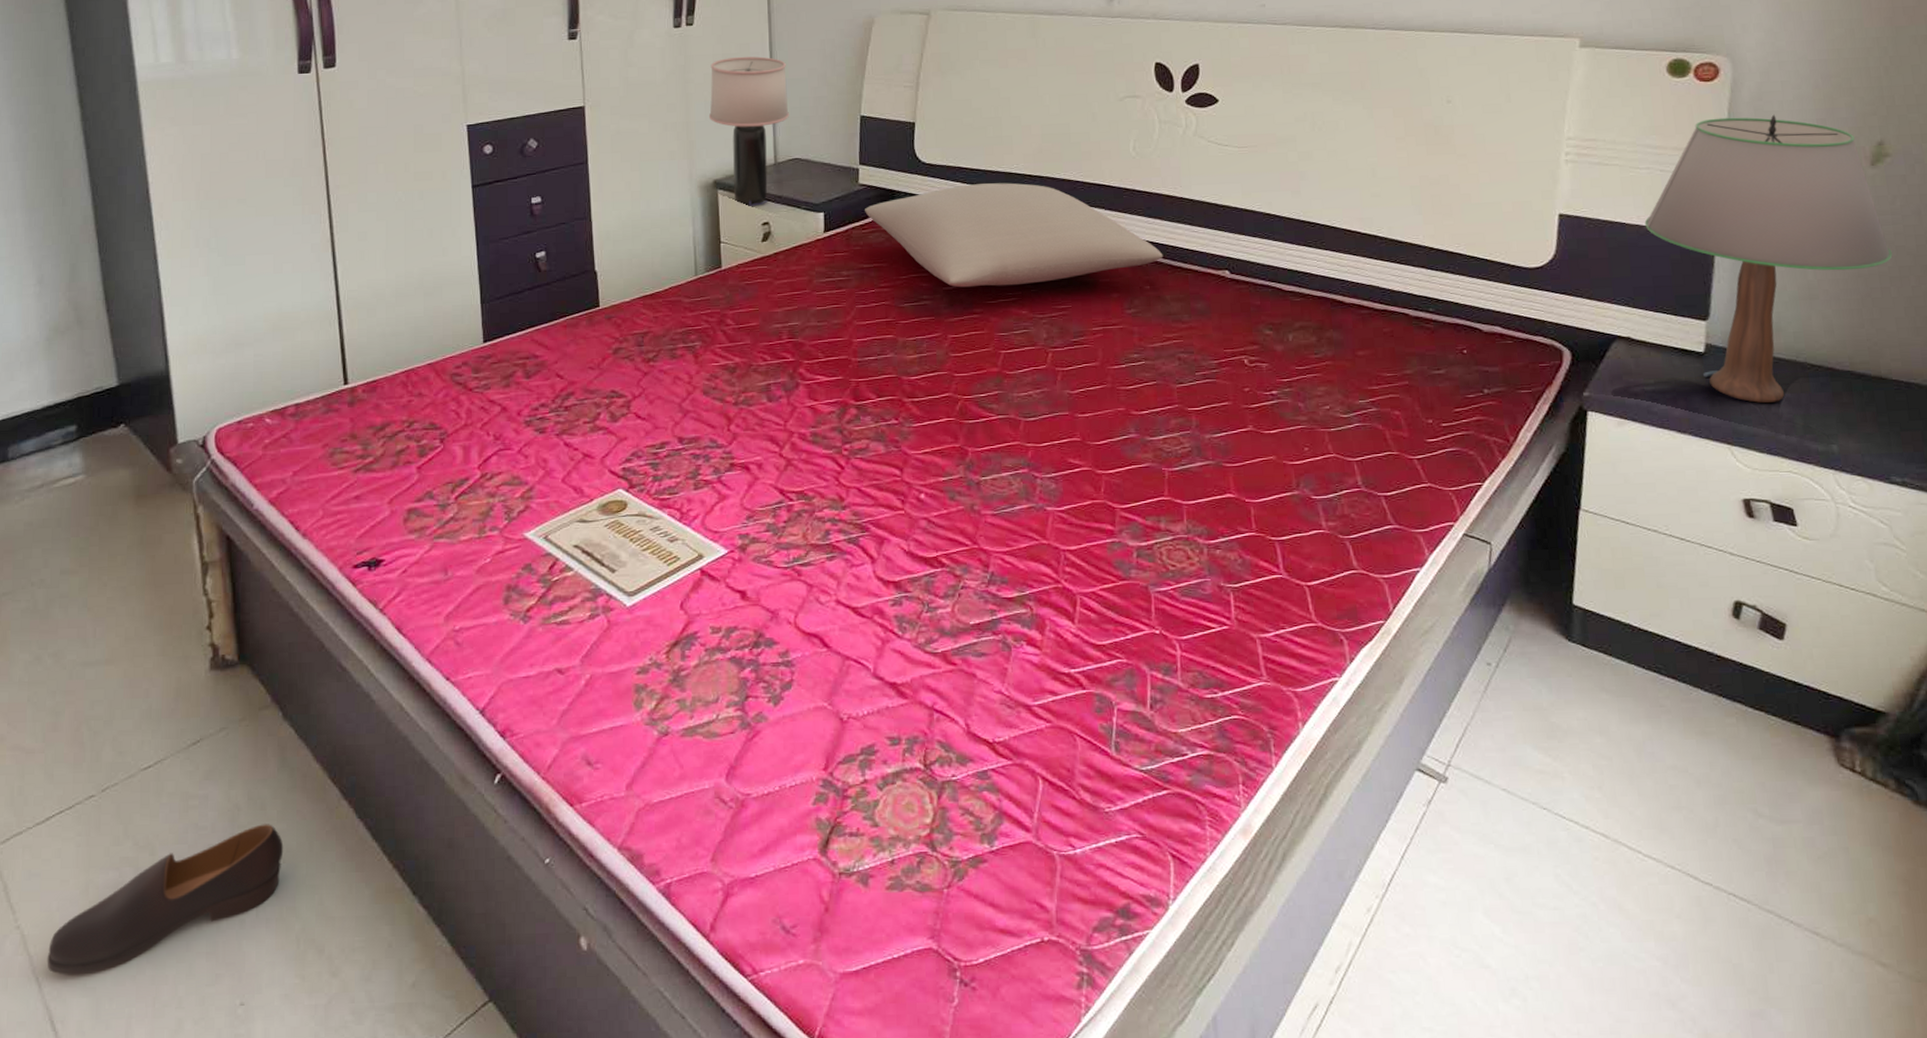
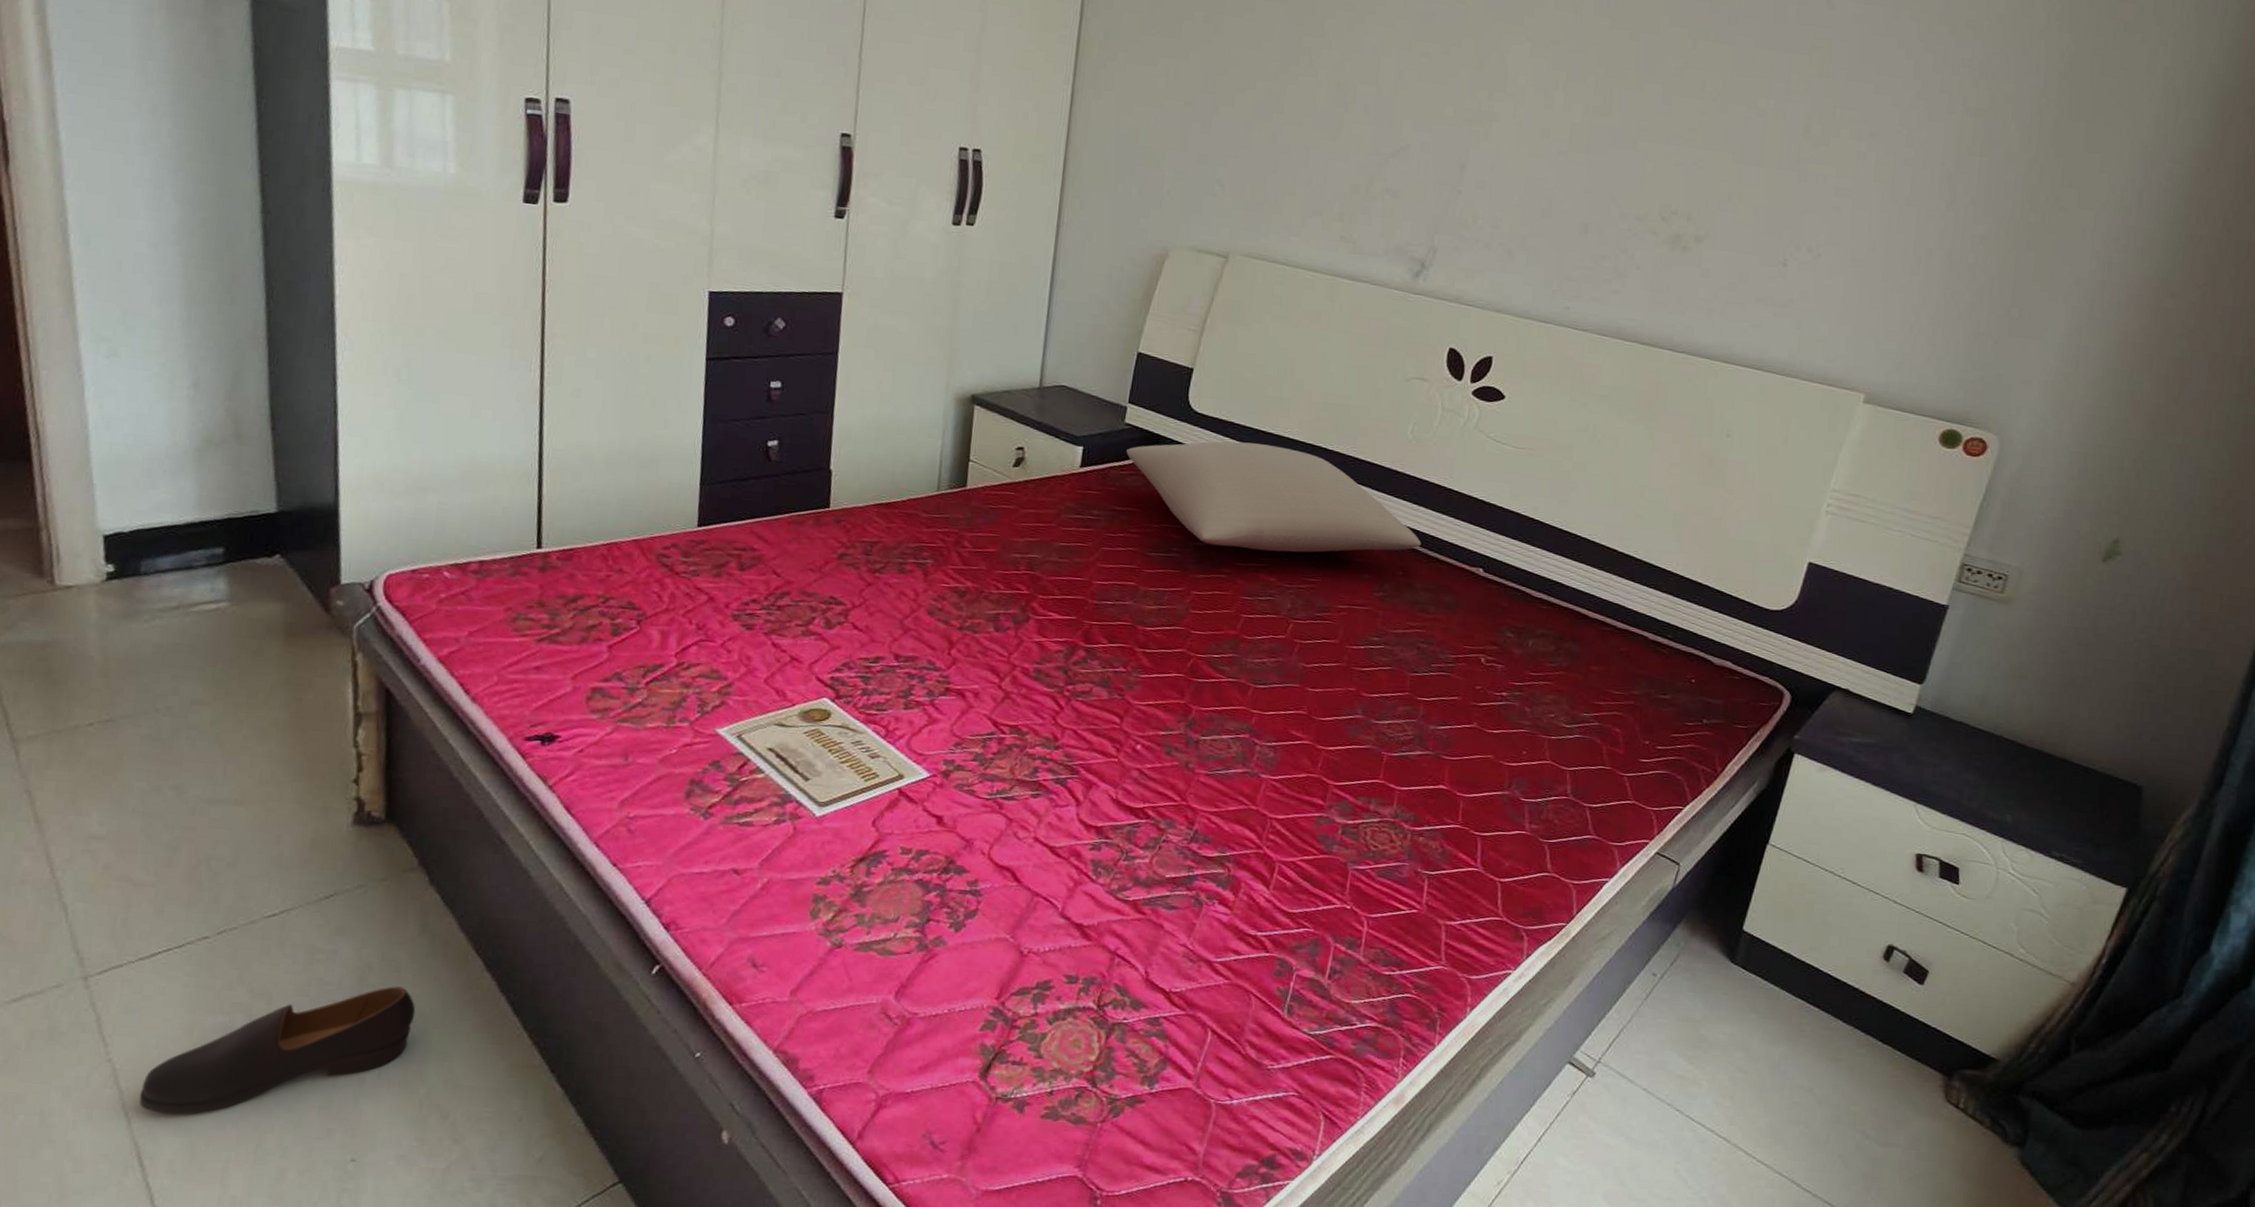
table lamp: present [708,56,789,207] -> none [976,267,1068,429]
table lamp: present [1644,114,1893,404] -> none [1885,492,2102,770]

